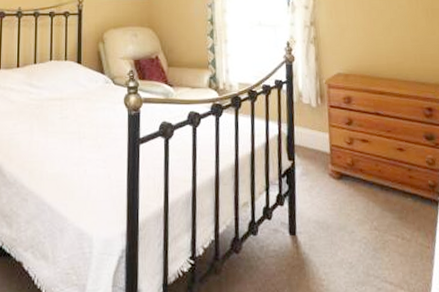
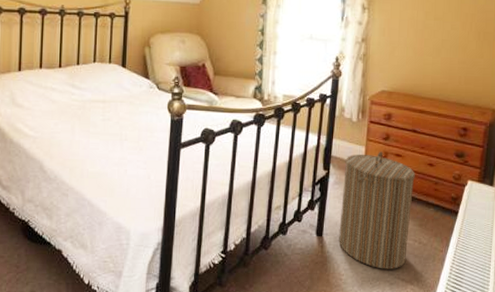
laundry hamper: none [310,138,391,272] -> present [339,152,415,269]

